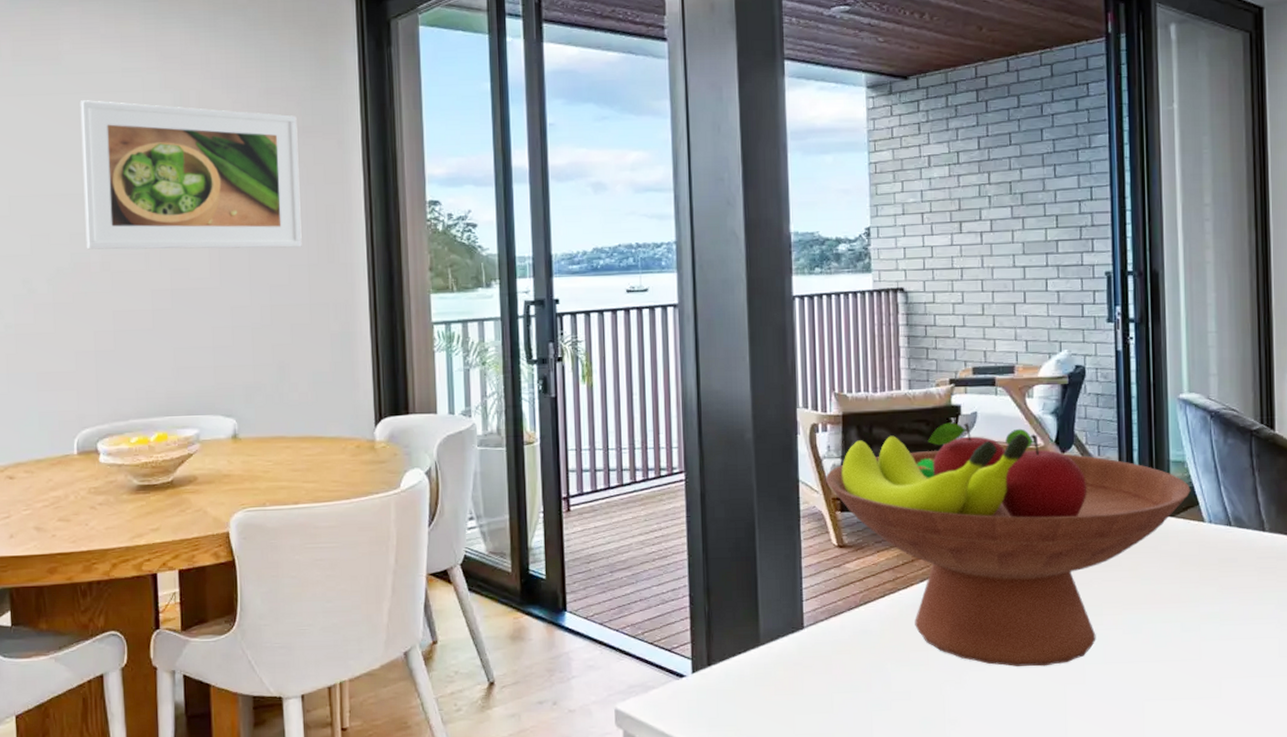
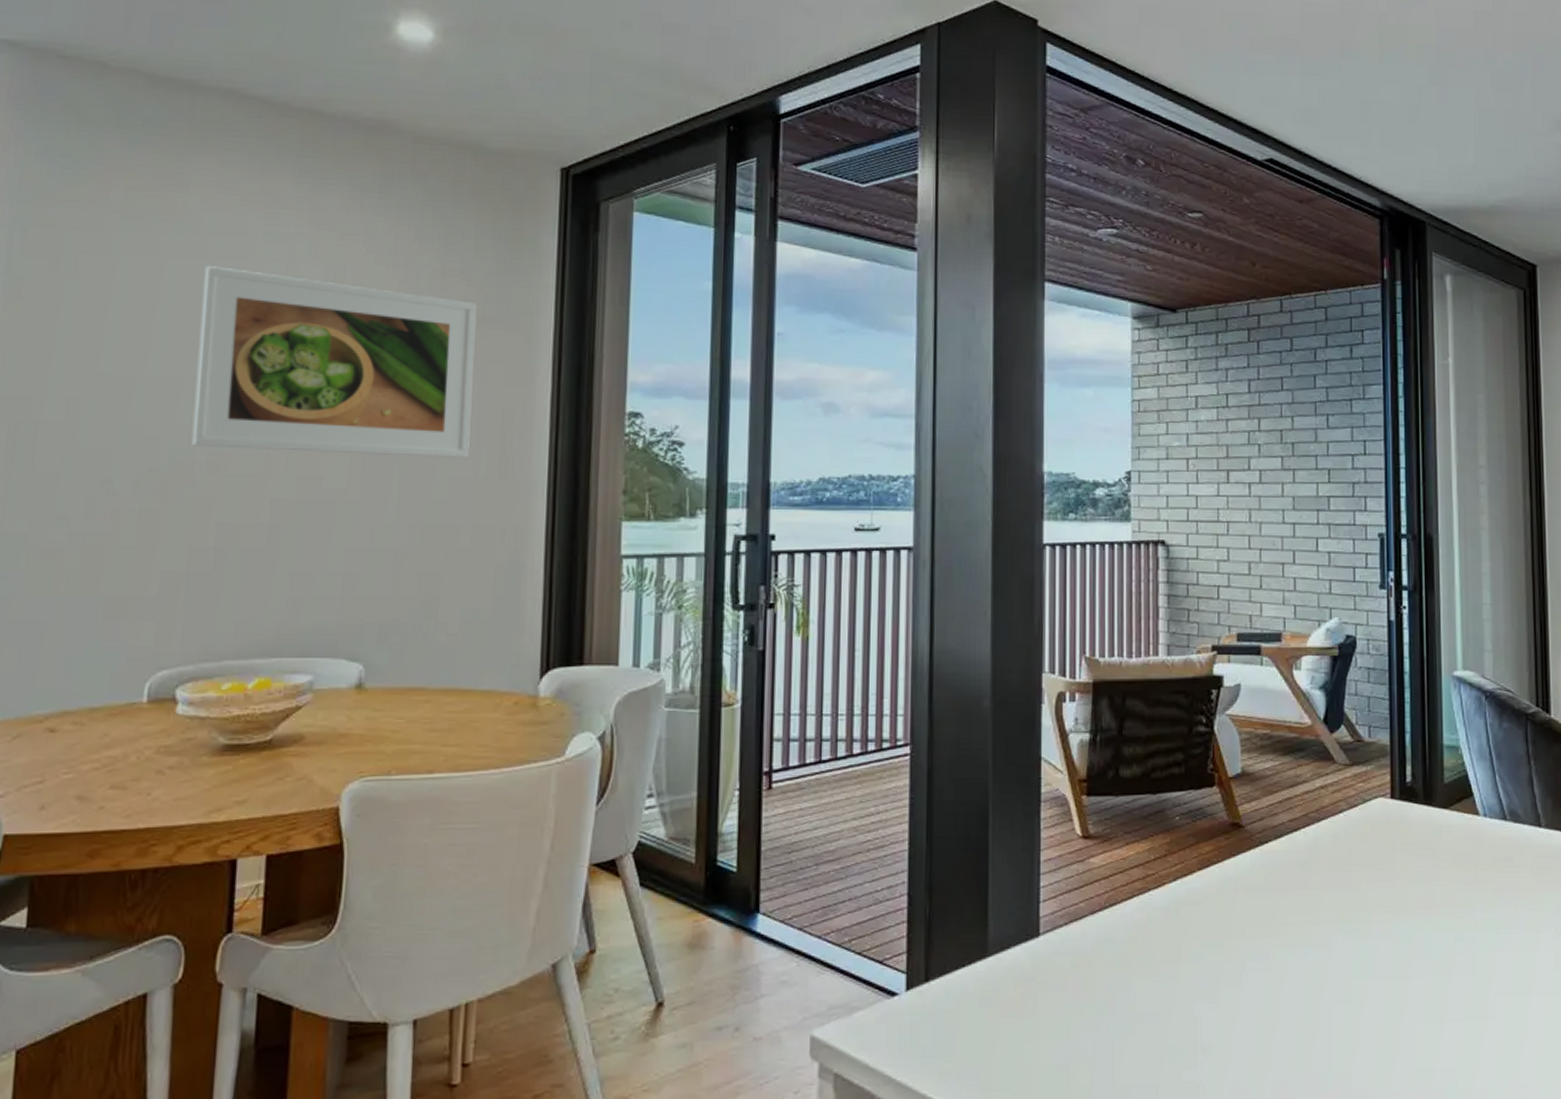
fruit bowl: present [825,422,1191,667] -> none [1070,695,1465,982]

